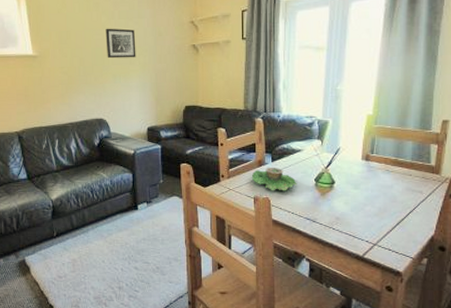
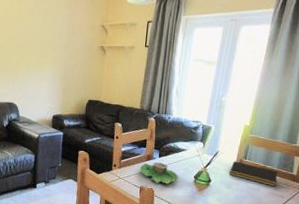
wall art: present [105,28,136,59] -> none [23,22,51,52]
notepad: none [355,157,412,182] -> present [229,161,277,187]

